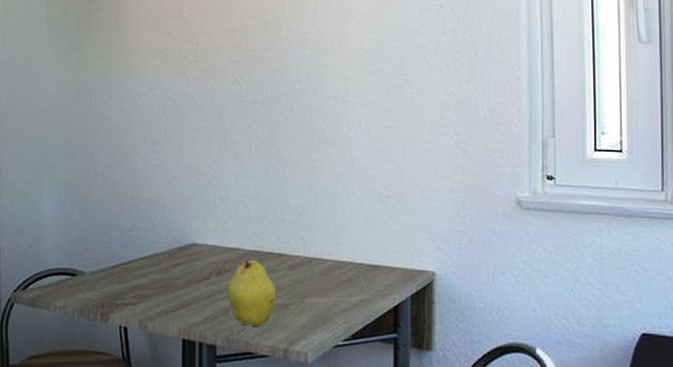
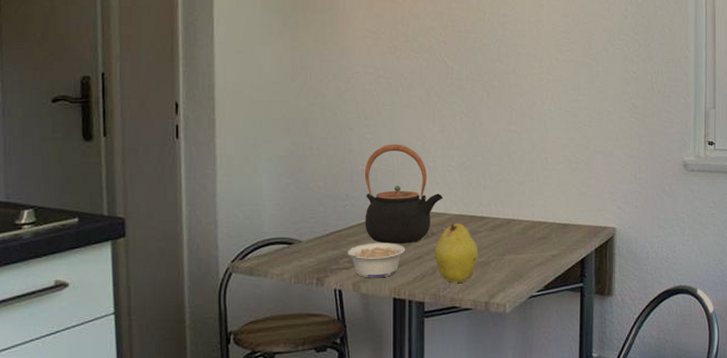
legume: none [129,278,196,317] -> present [344,243,406,278]
teapot: none [151,171,237,280] -> present [364,144,443,244]

